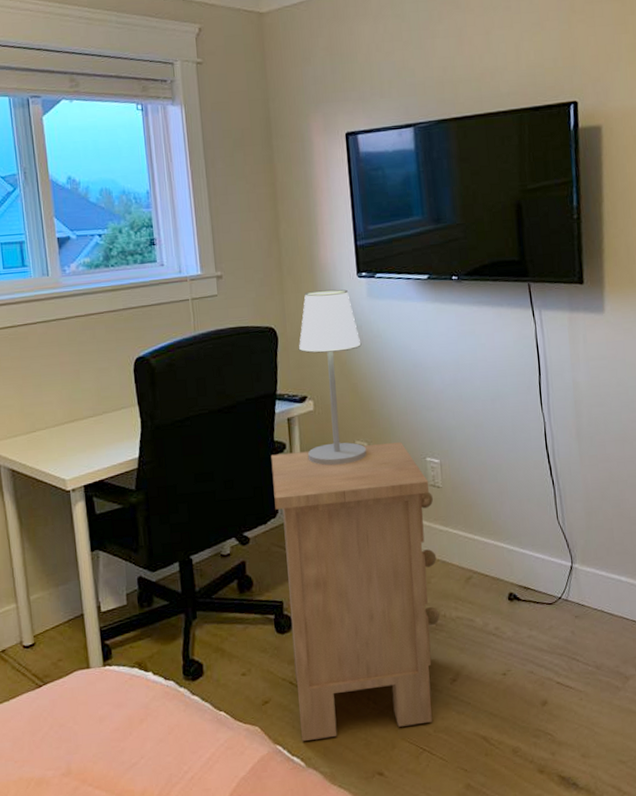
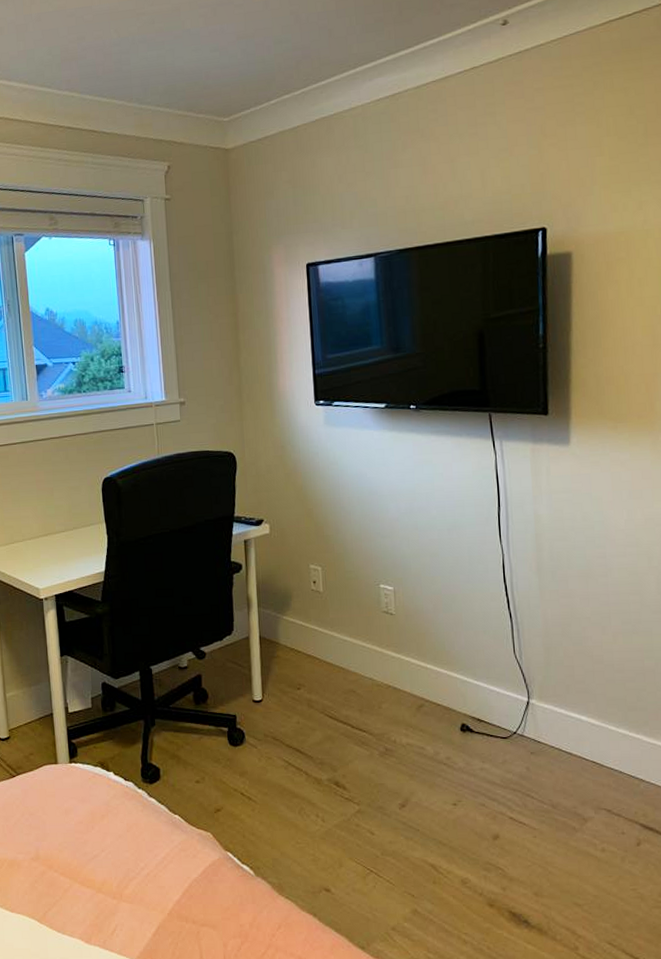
nightstand: present [271,441,440,741] -> none [227,567,390,850]
table lamp: present [298,289,367,466] -> none [256,416,320,588]

